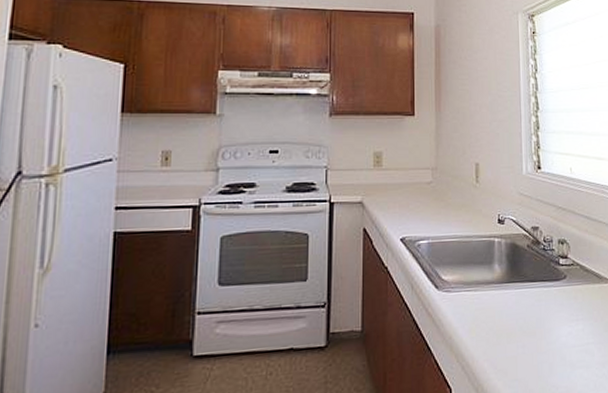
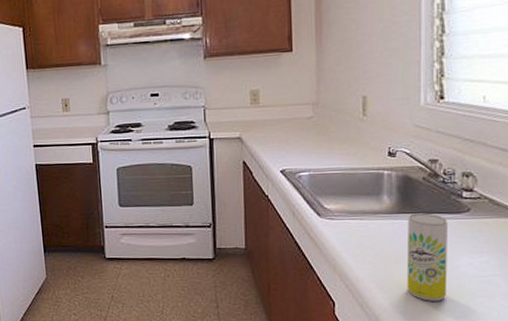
beverage can: none [516,281,552,378] -> present [406,213,447,301]

